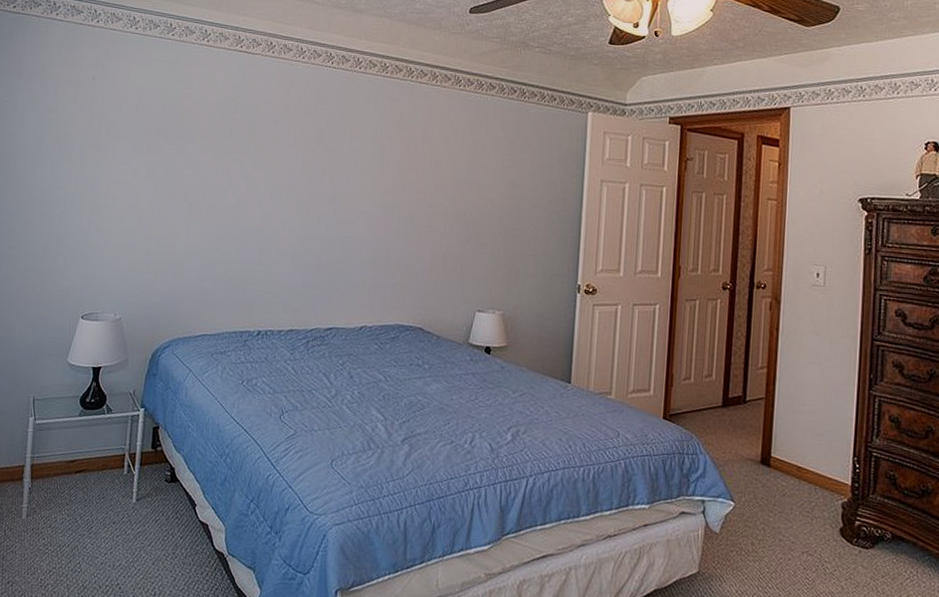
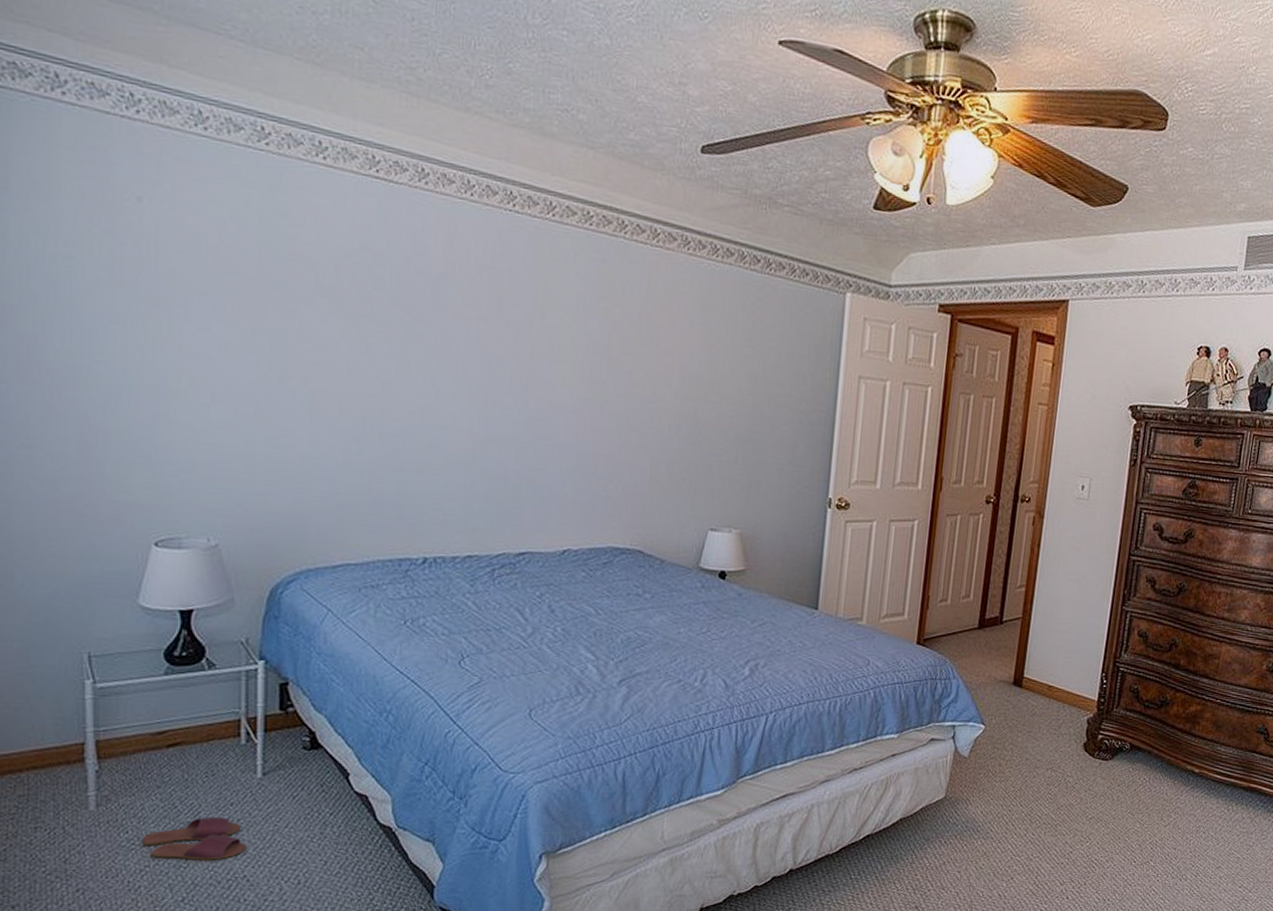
slippers: none [53,532,121,568] -> present [142,816,246,860]

